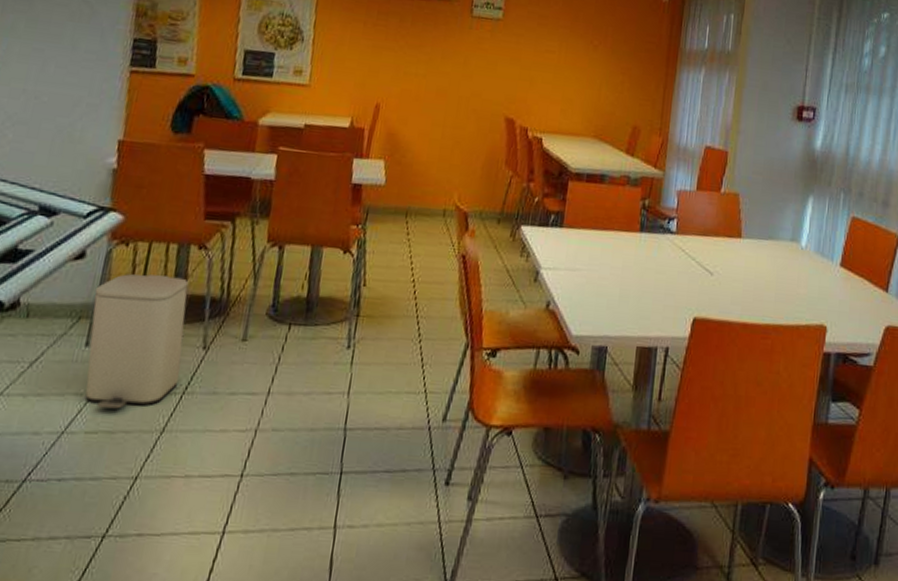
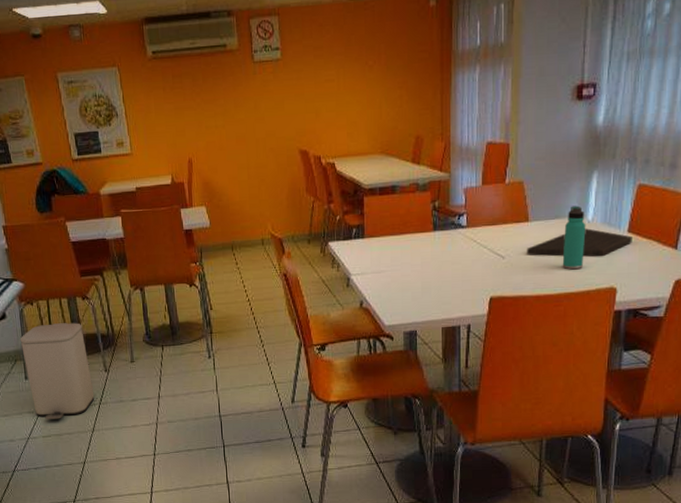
tray: none [735,255,845,288] -> present [526,228,632,257]
thermos bottle: none [772,228,799,300] -> present [562,205,586,270]

